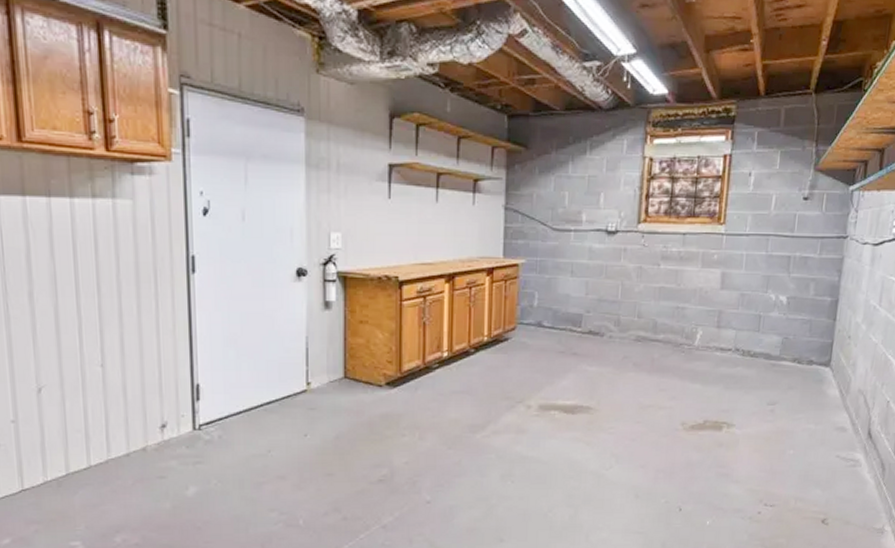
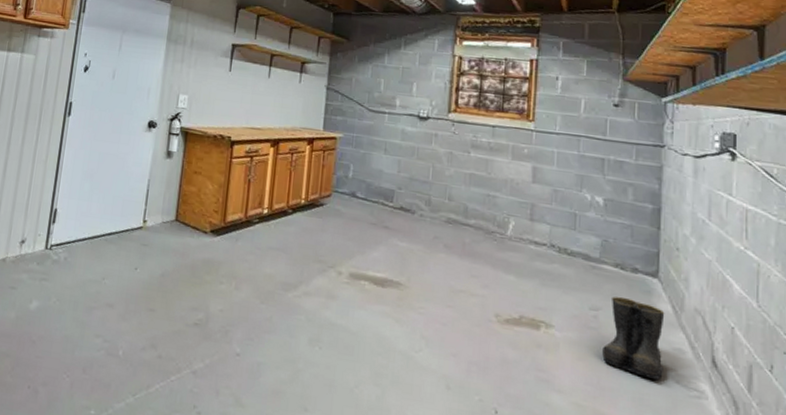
boots: none [776,388,833,457] -> present [602,296,665,380]

